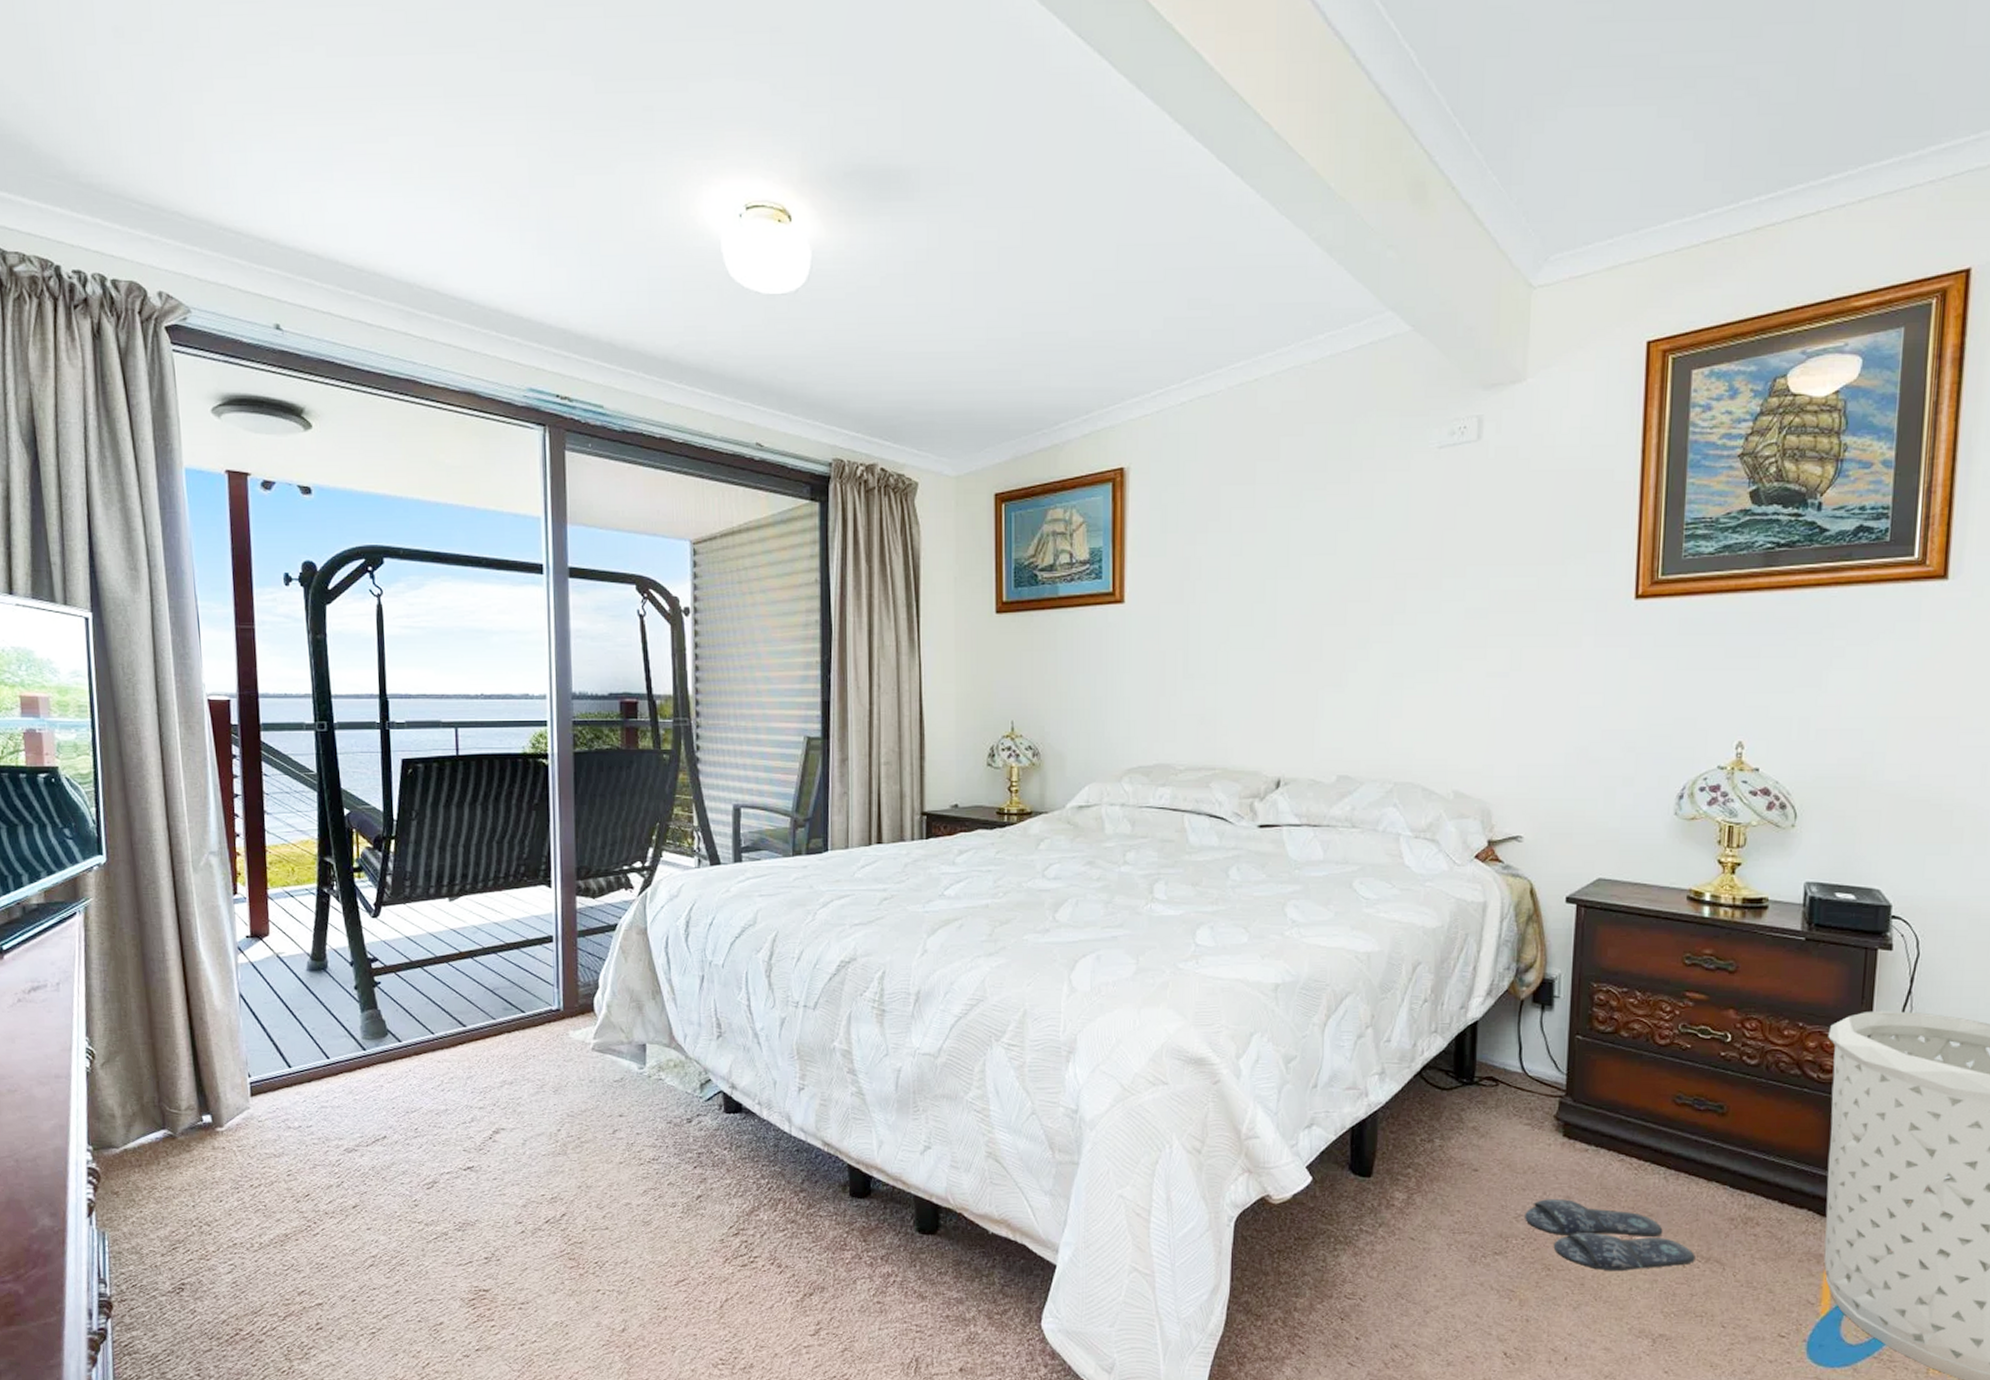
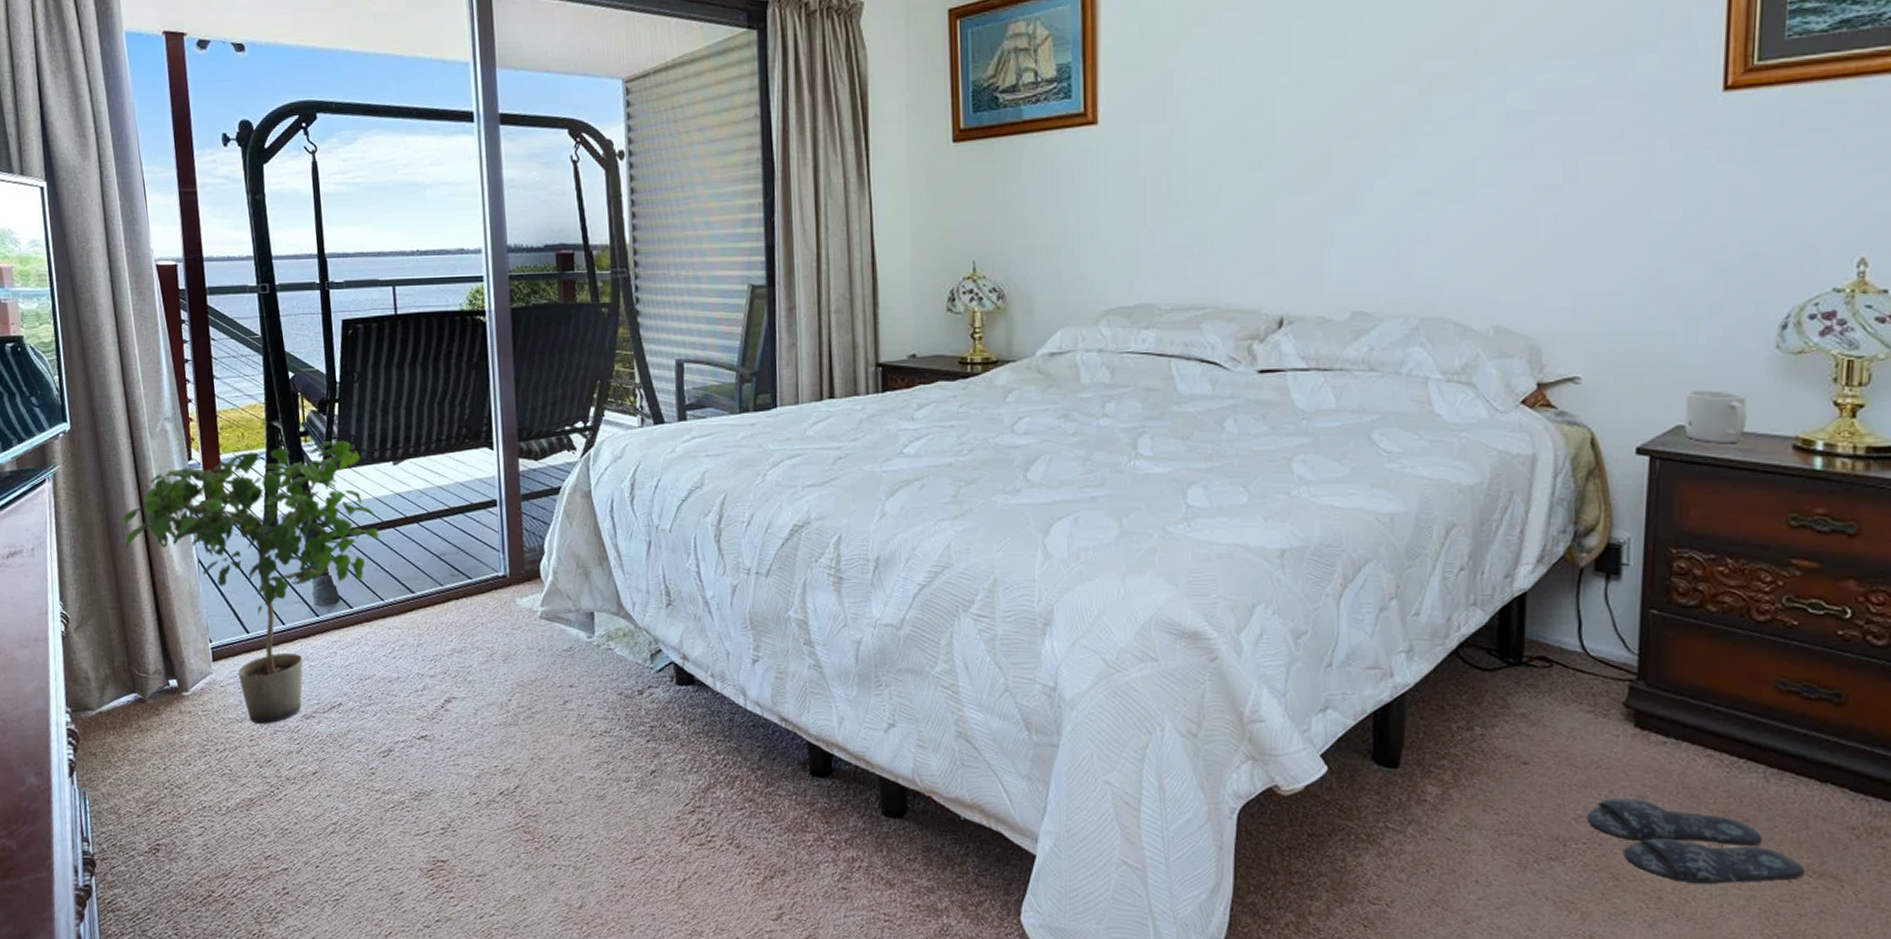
potted plant: none [157,877,432,1158] -> present [120,441,379,724]
mug: none [1603,848,1653,893] -> present [1684,389,1748,443]

